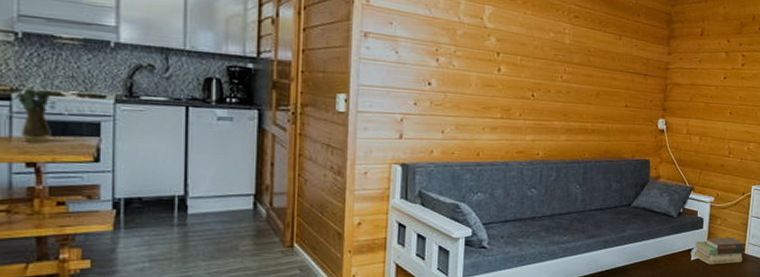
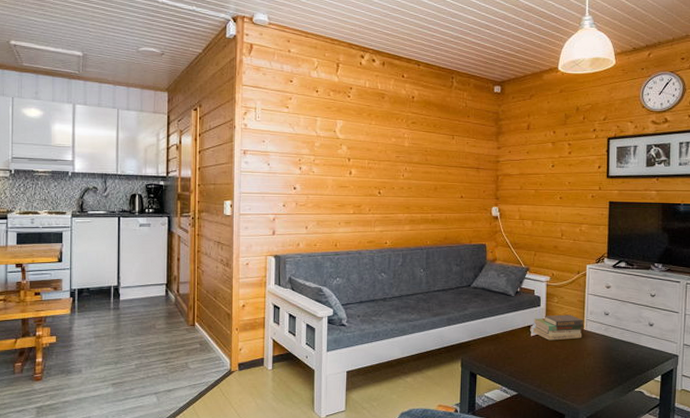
vase: present [16,87,53,145] -> none [10,209,33,251]

